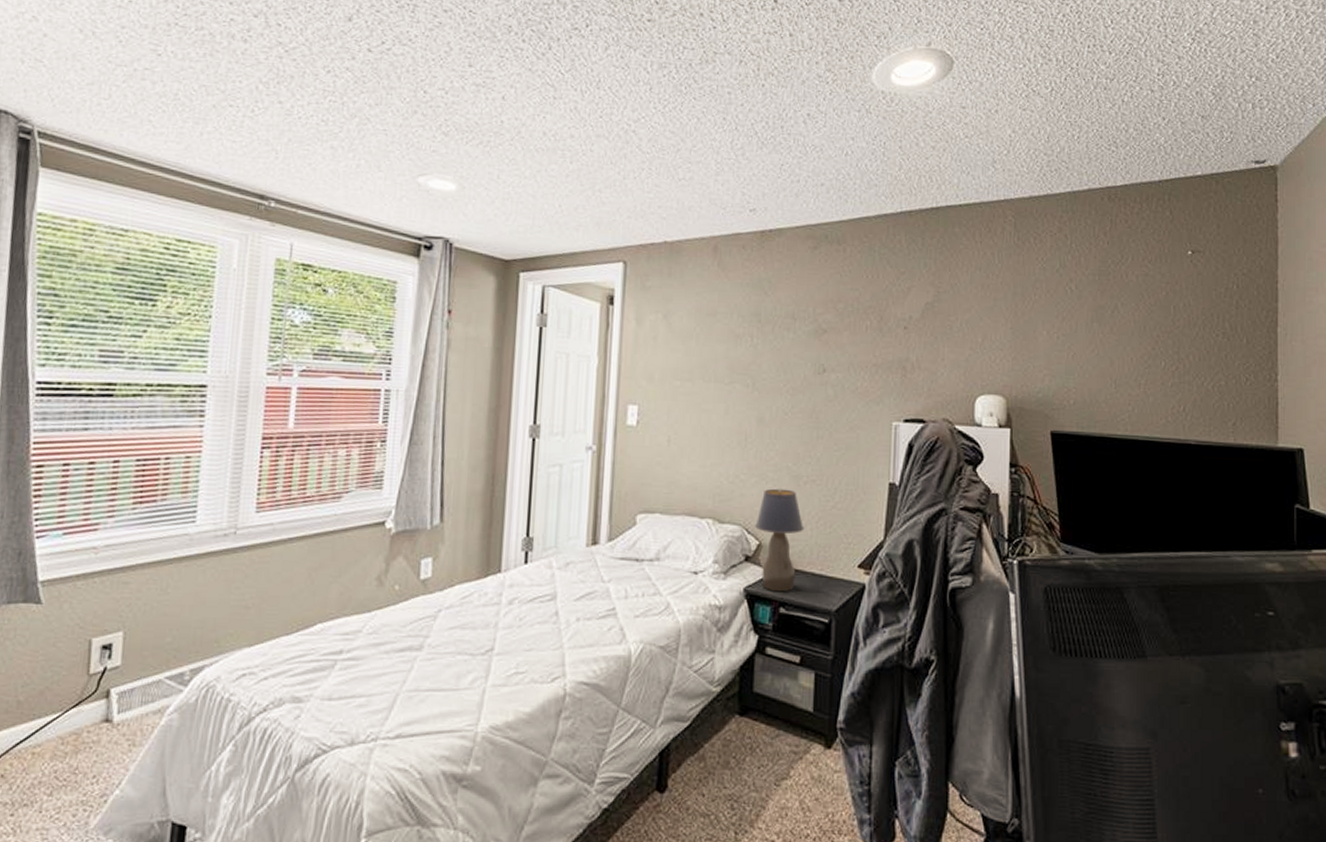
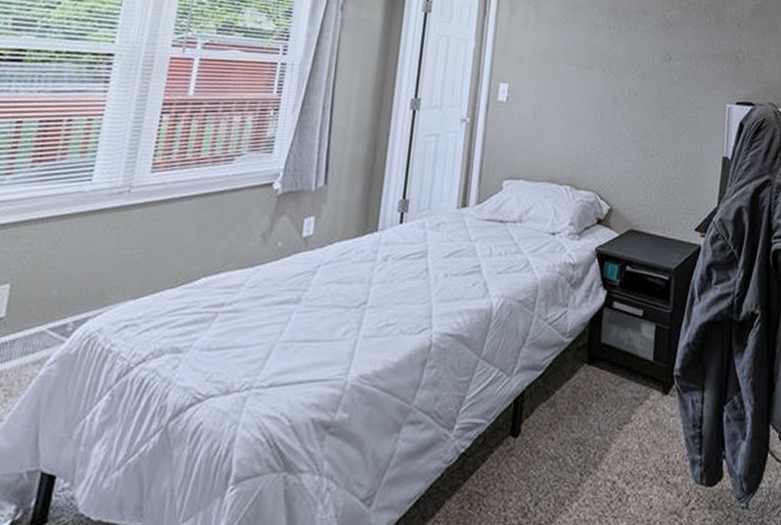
table lamp: present [754,488,805,592] -> none [606,159,650,252]

